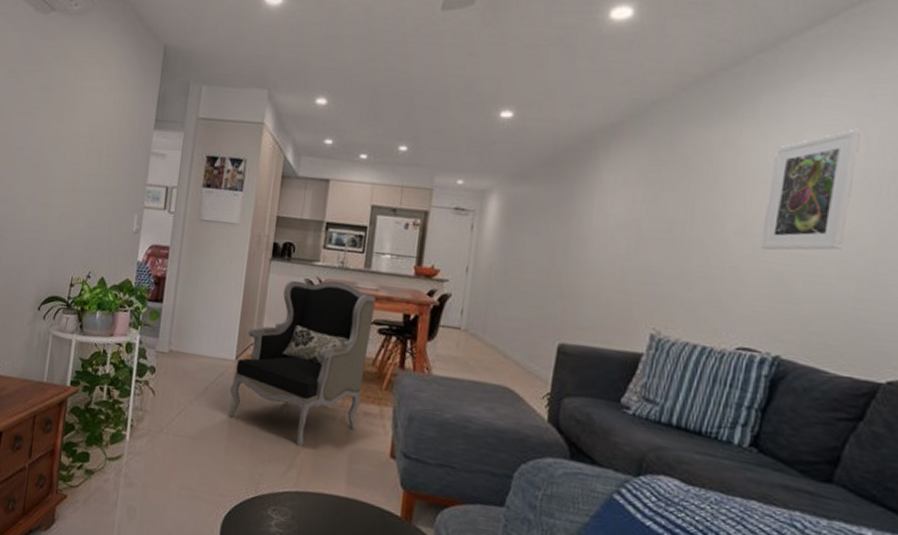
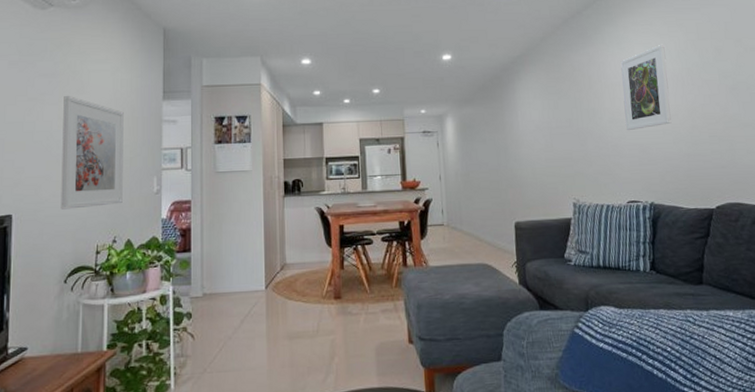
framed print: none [42,112,113,238] -> present [60,95,124,210]
armchair: present [228,280,376,446] -> none [264,204,377,353]

